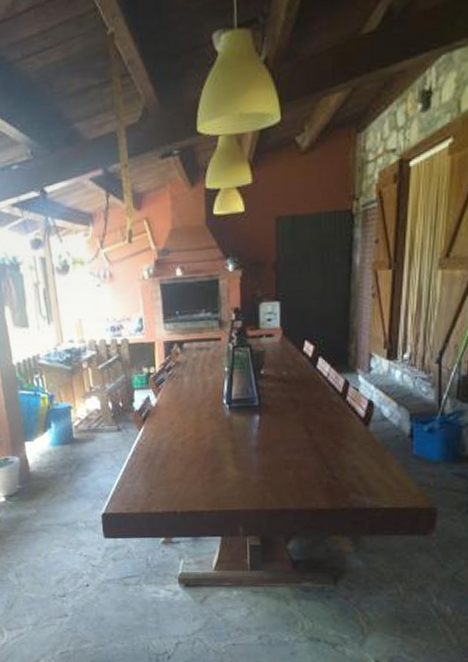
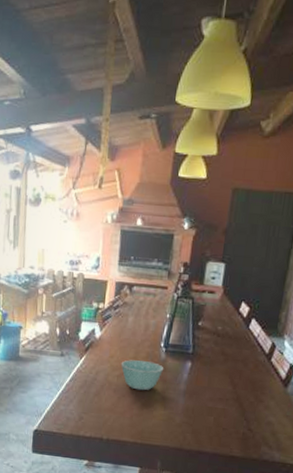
bowl: none [183,422,230,455] -> present [121,360,163,391]

